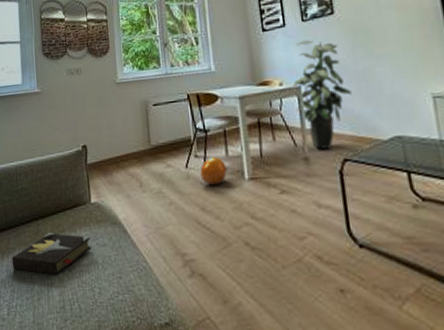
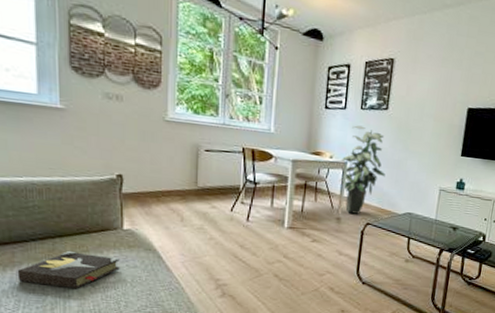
ball: present [199,156,229,186] -> none [243,205,271,229]

